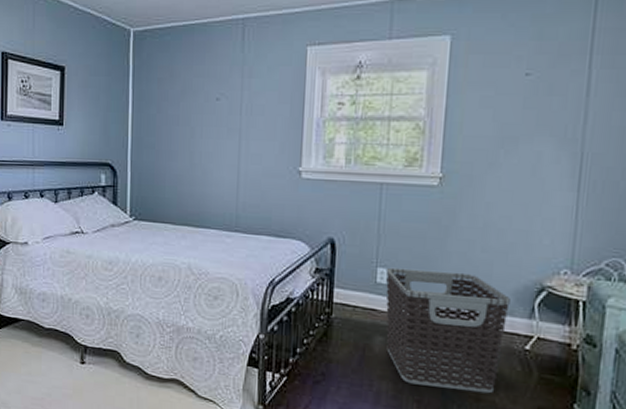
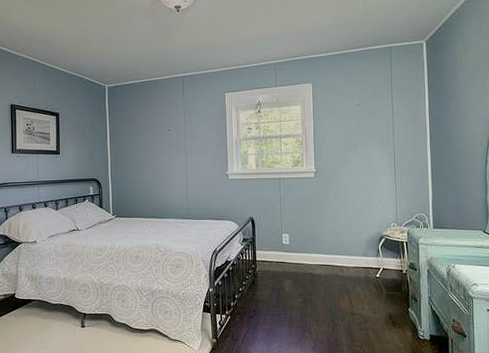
clothes hamper: present [386,267,510,394] -> none [289,232,365,310]

